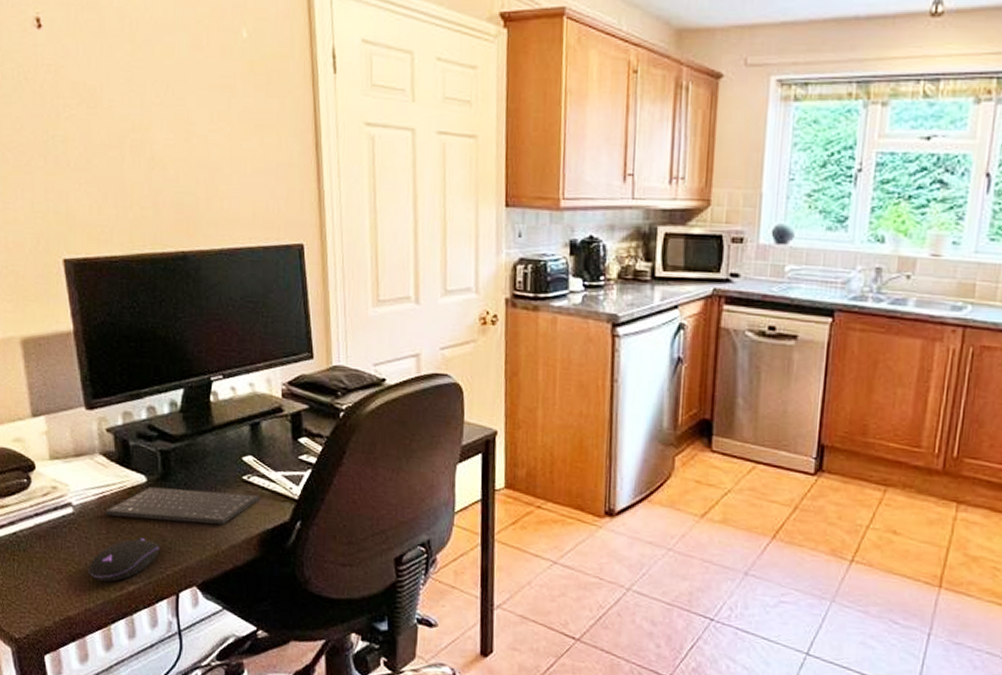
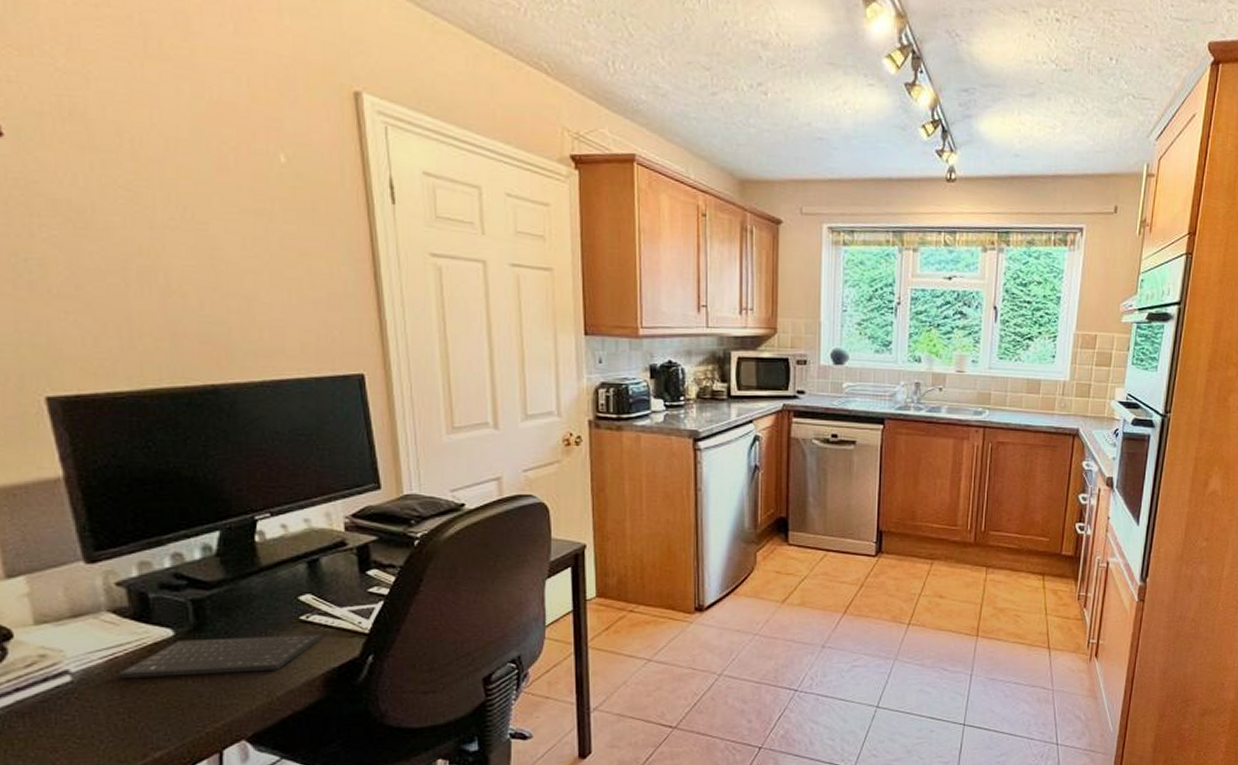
computer mouse: present [88,537,160,582] -> none [96,697,196,752]

